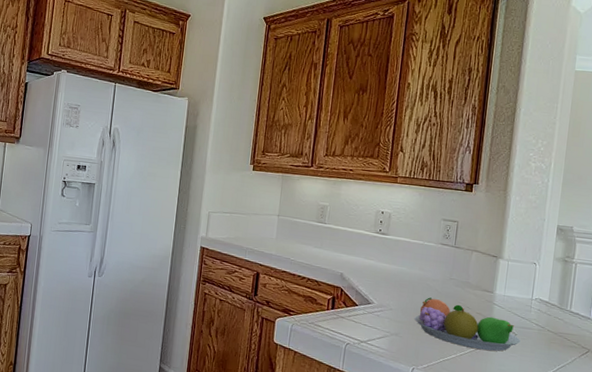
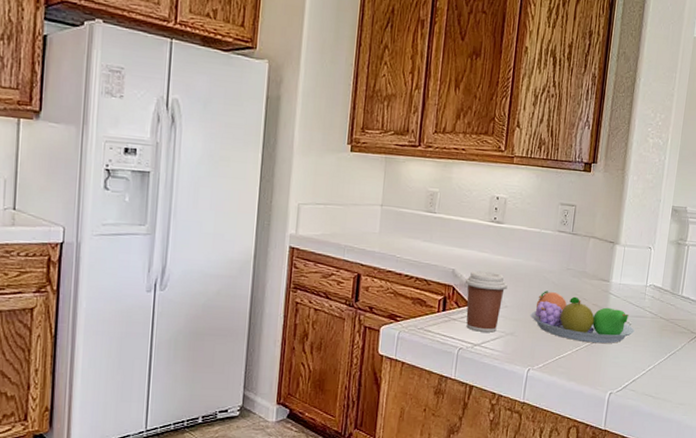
coffee cup: none [352,275,392,332] -> present [464,270,508,333]

